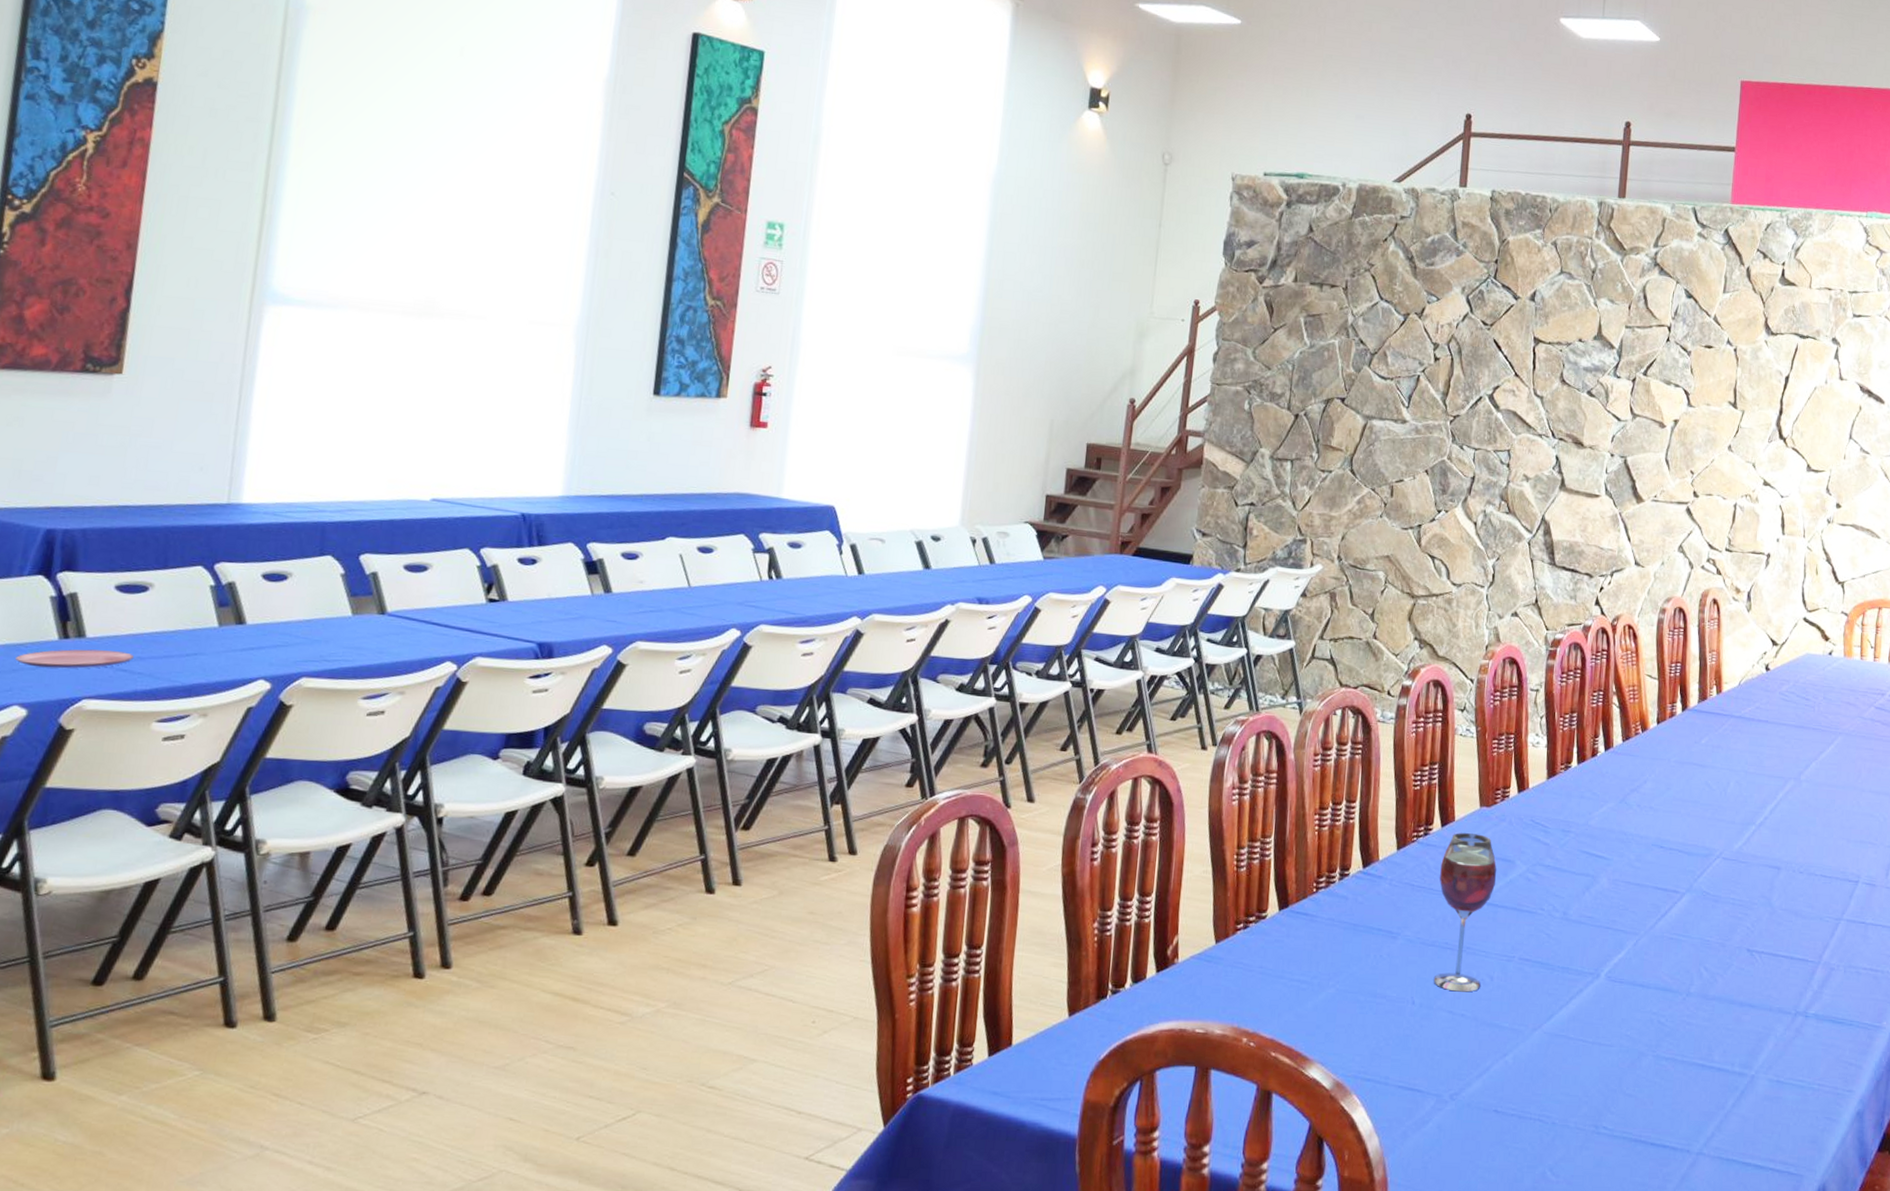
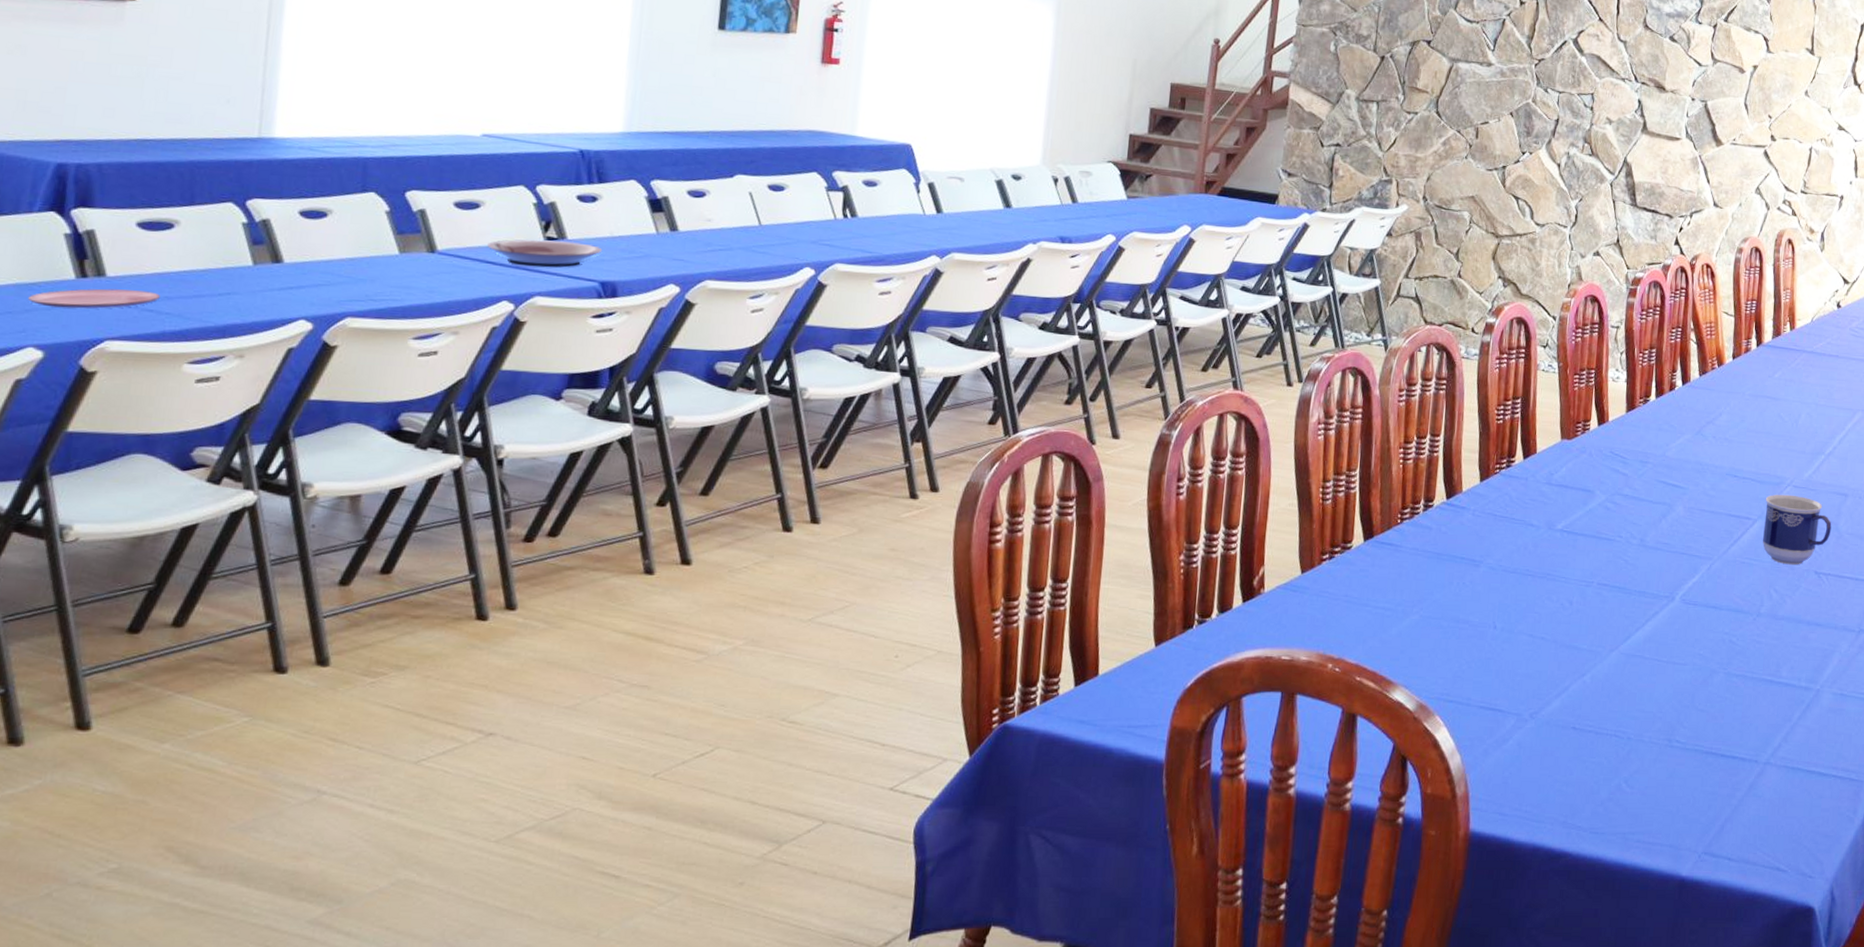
plate: none [433,601,541,629] -> present [487,239,603,268]
wineglass: present [1433,832,1497,992] -> none [1514,464,1577,617]
cup: none [1691,866,1765,942] -> present [1762,494,1832,565]

